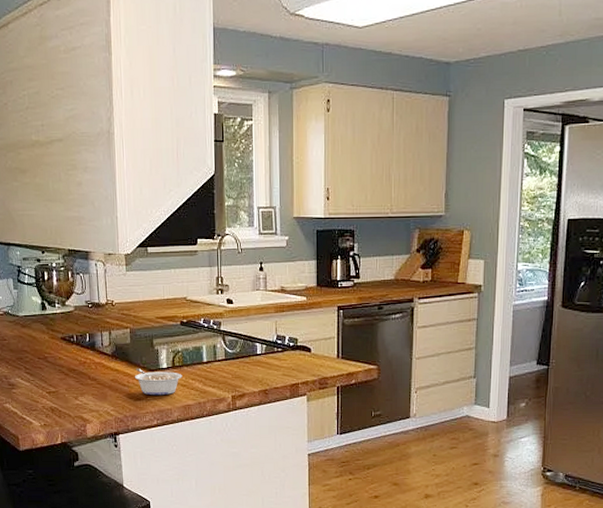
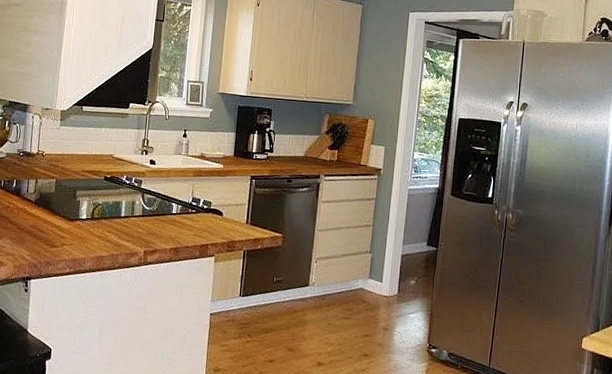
legume: present [134,368,182,396] -> none [53,217,100,245]

